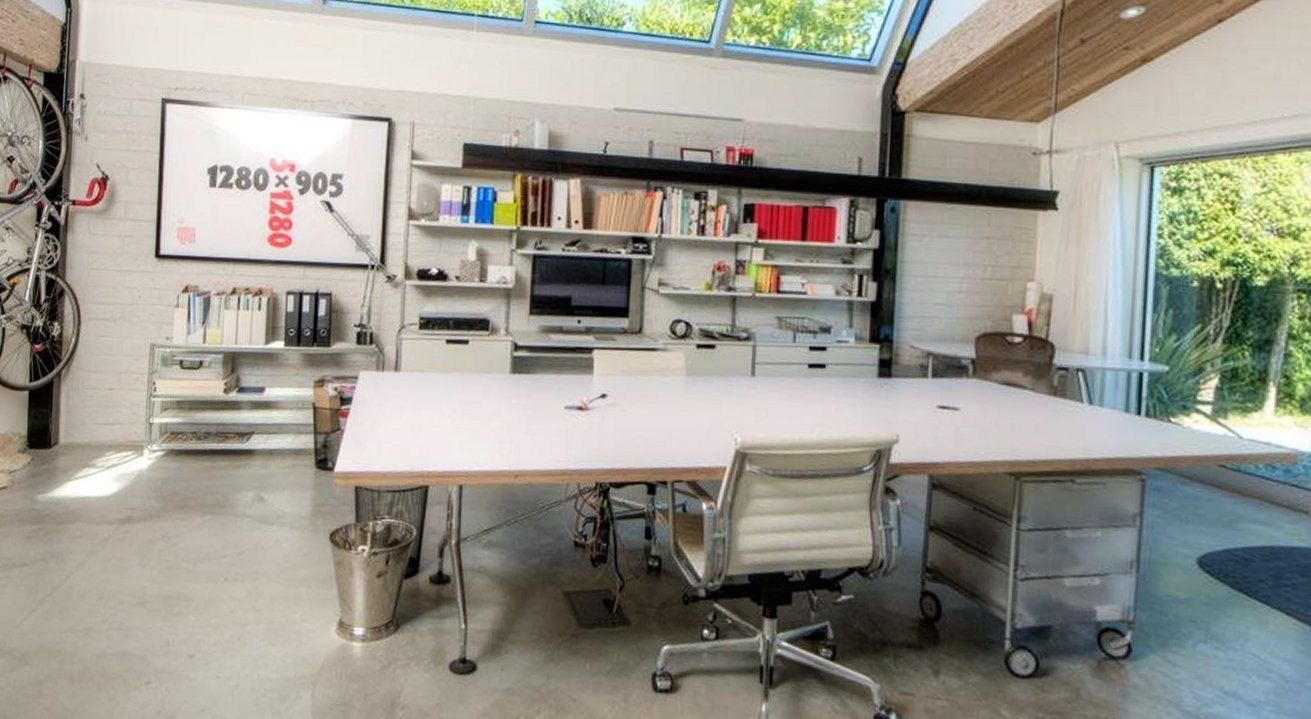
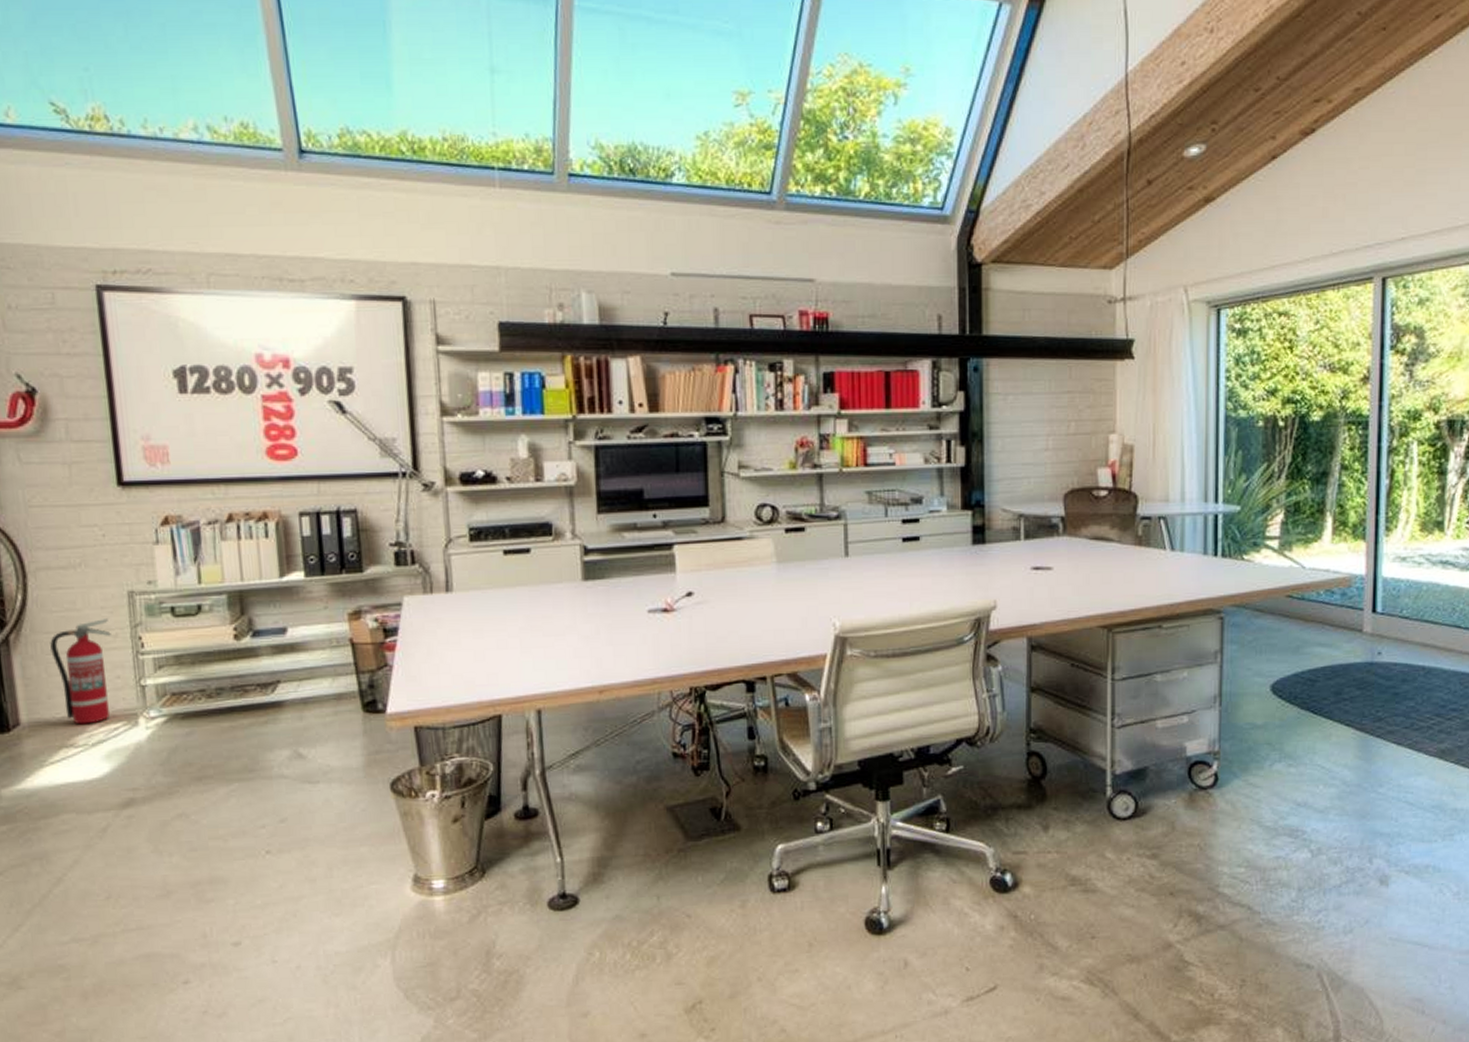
fire extinguisher: none [89,364,134,450] -> present [50,619,111,725]

